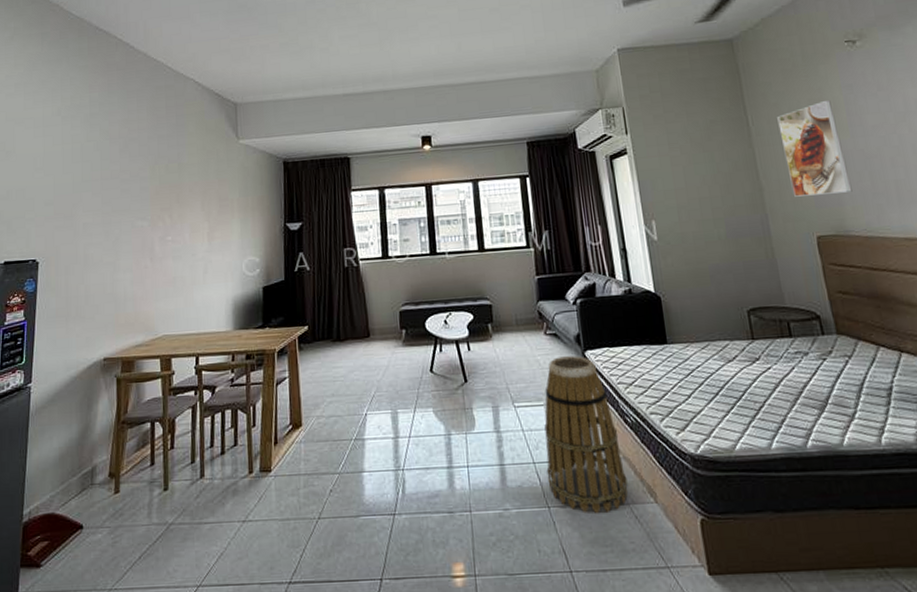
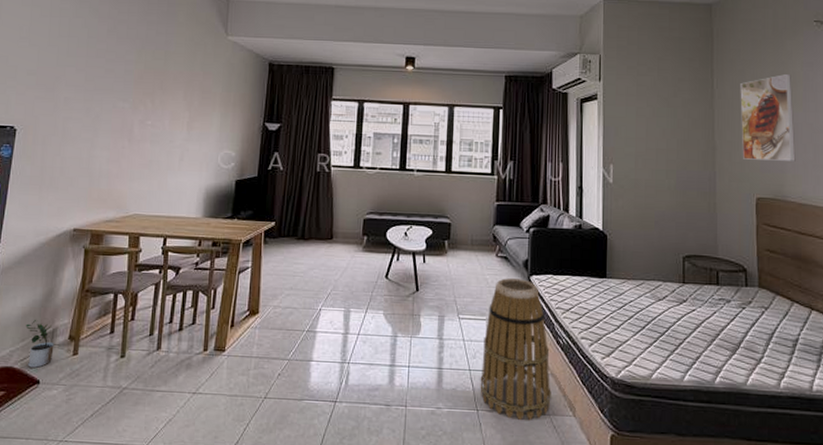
potted plant: none [64,460,95,512] -> present [25,320,54,368]

